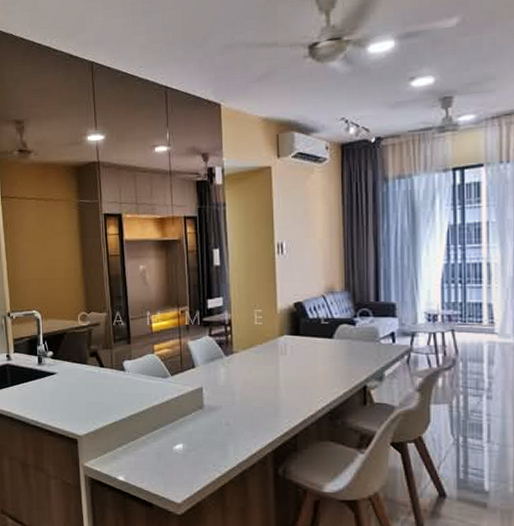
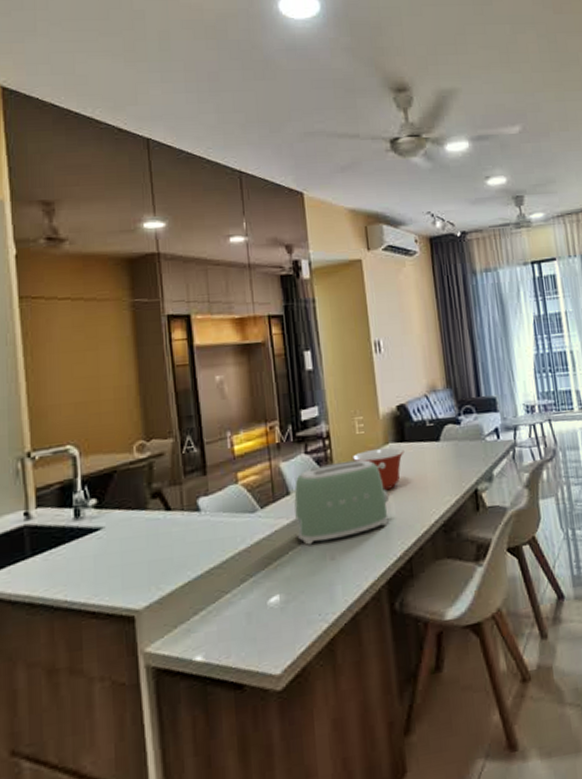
toaster: none [198,346,281,410] -> present [294,459,390,545]
mixing bowl: none [249,340,298,375] -> present [352,447,404,490]

